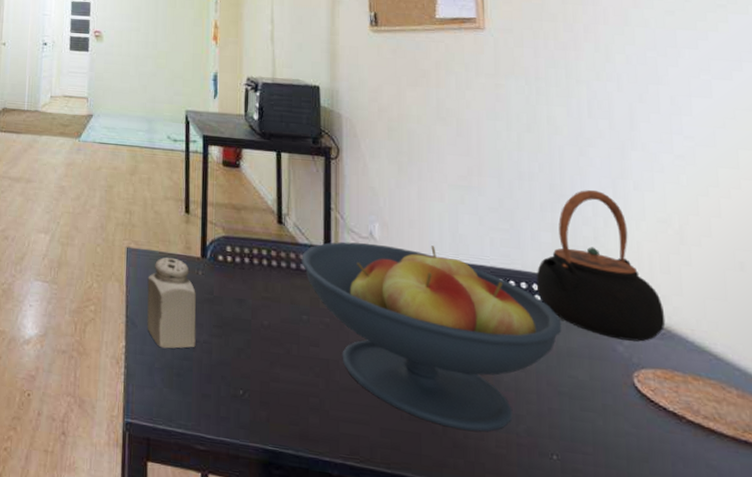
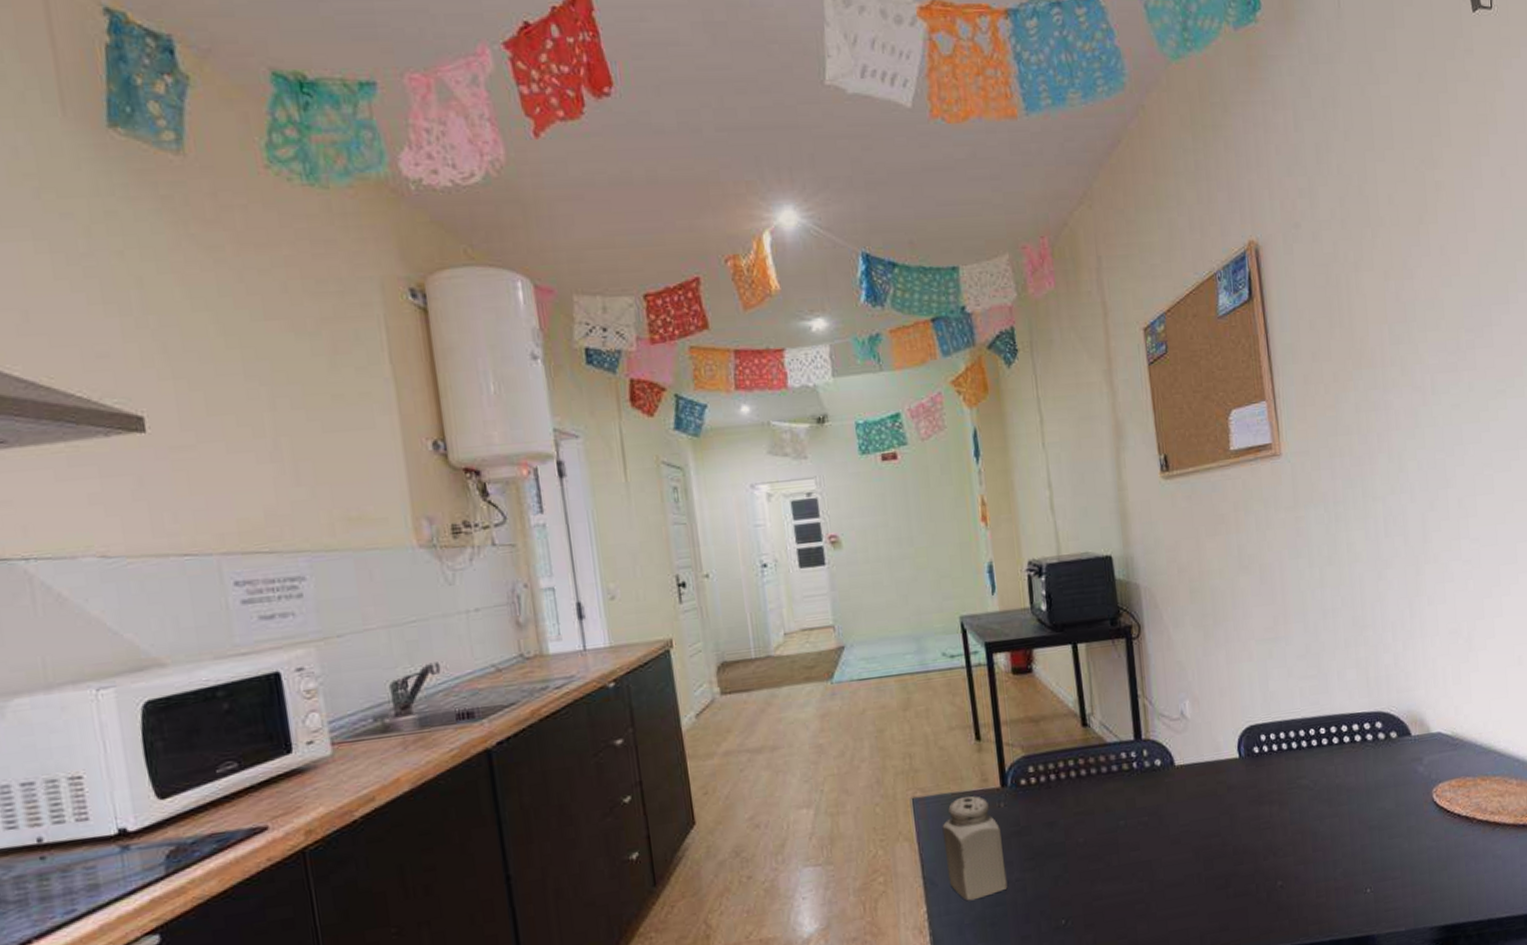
fruit bowl: present [302,241,562,432] -> none [1112,710,1370,893]
teapot: present [536,190,666,342] -> none [1344,614,1458,761]

